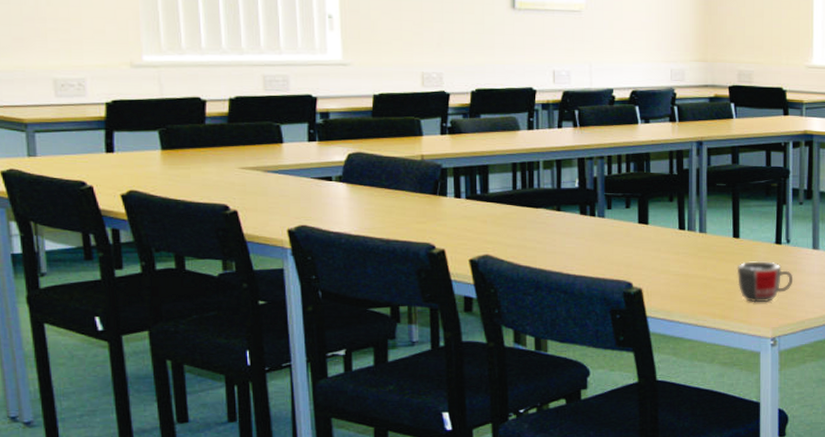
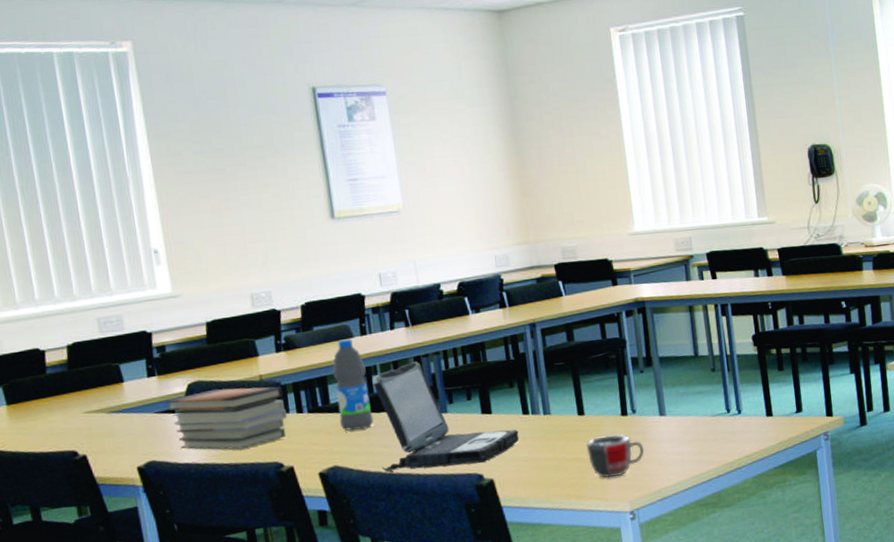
book stack: none [322,162,444,226] -> present [164,386,287,450]
water bottle: none [495,131,530,223] -> present [332,339,374,431]
laptop: none [533,163,672,271] -> present [372,362,520,472]

